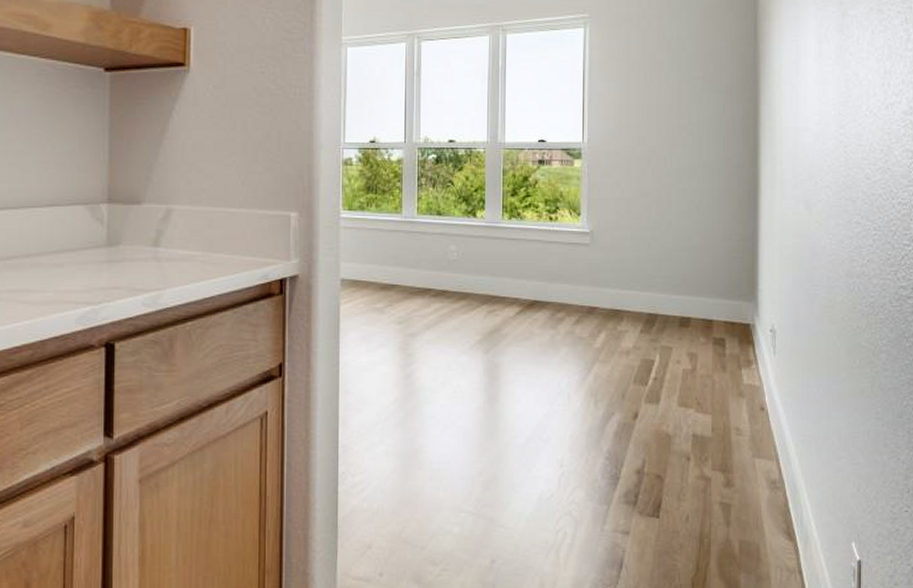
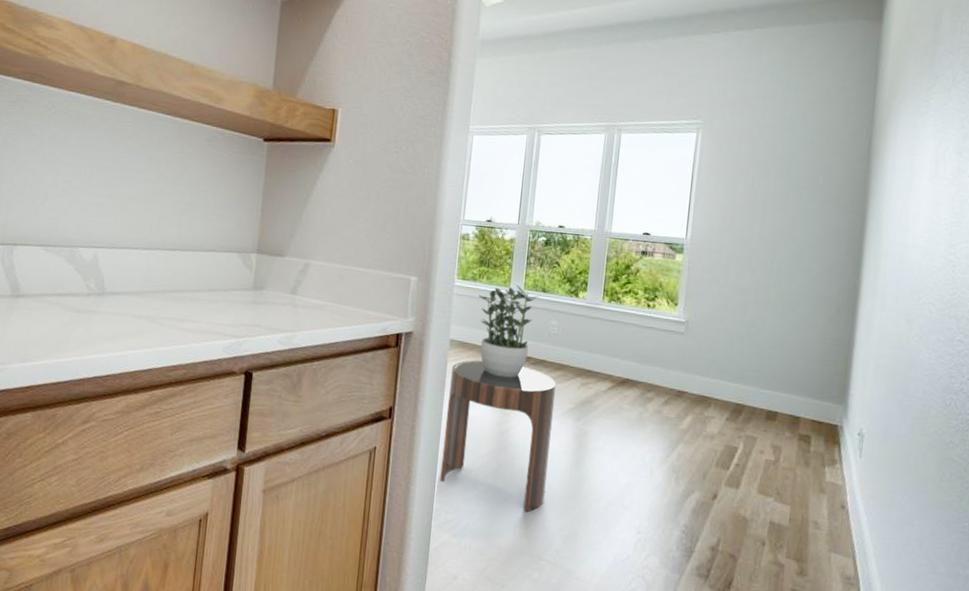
side table: none [343,298,461,462] -> present [440,360,557,513]
potted plant: none [368,210,436,315] -> present [479,284,541,378]

